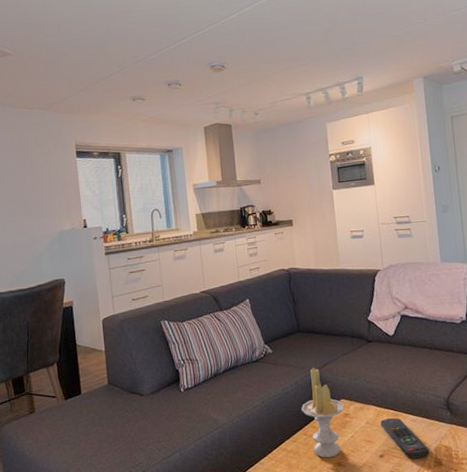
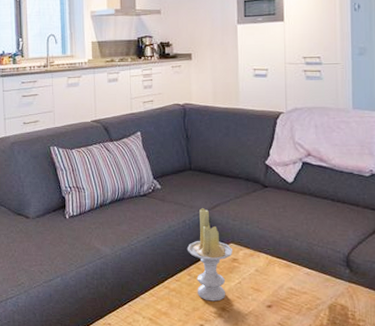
remote control: present [380,418,430,459] -> none [271,269,323,314]

